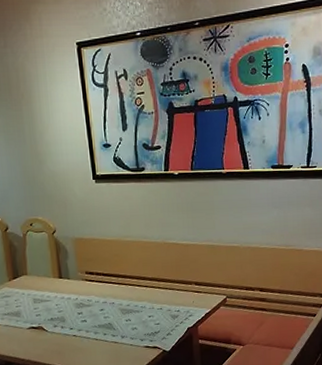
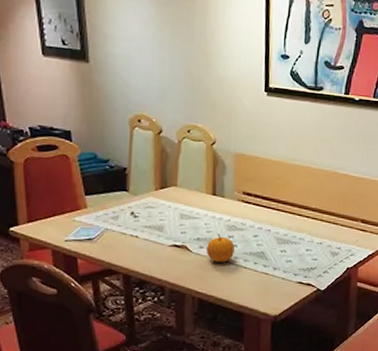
fruit: none [60,312,85,338] -> present [207,233,235,263]

